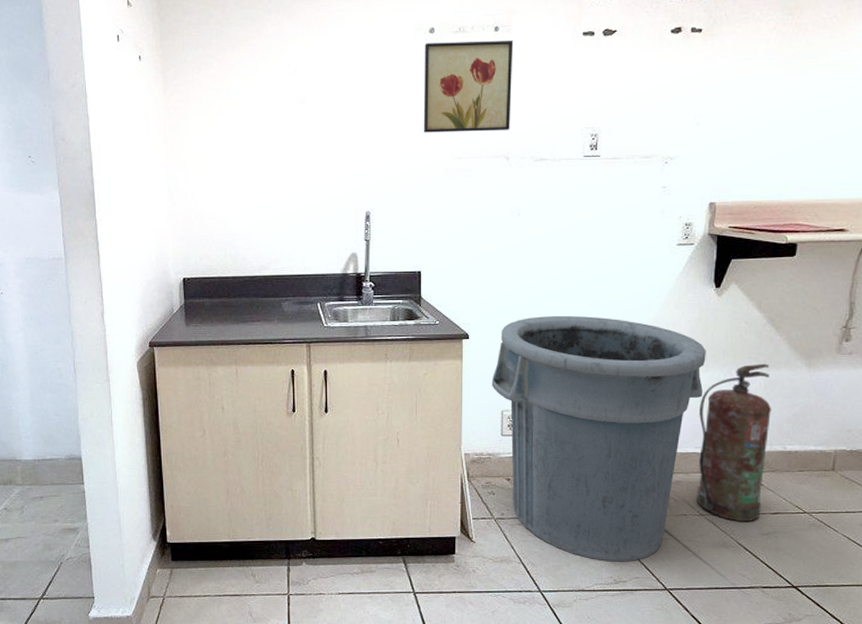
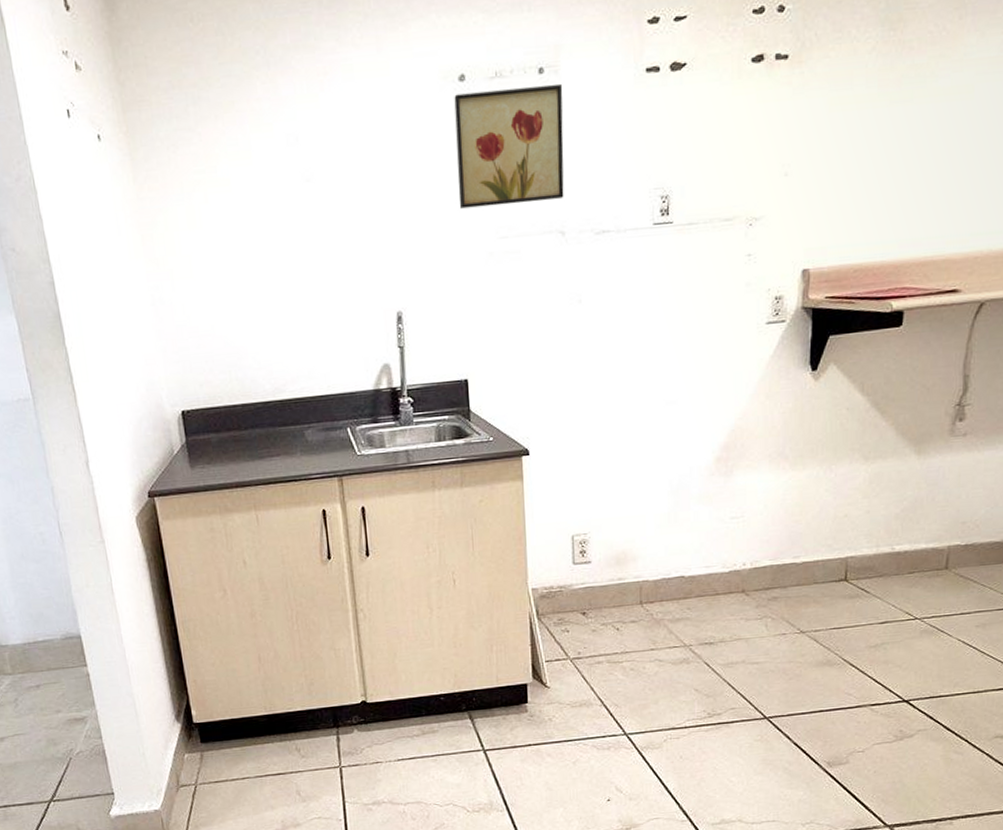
trash can: present [491,315,706,562] -> none [558,416,803,694]
fire extinguisher: present [697,363,772,521] -> none [797,454,878,636]

